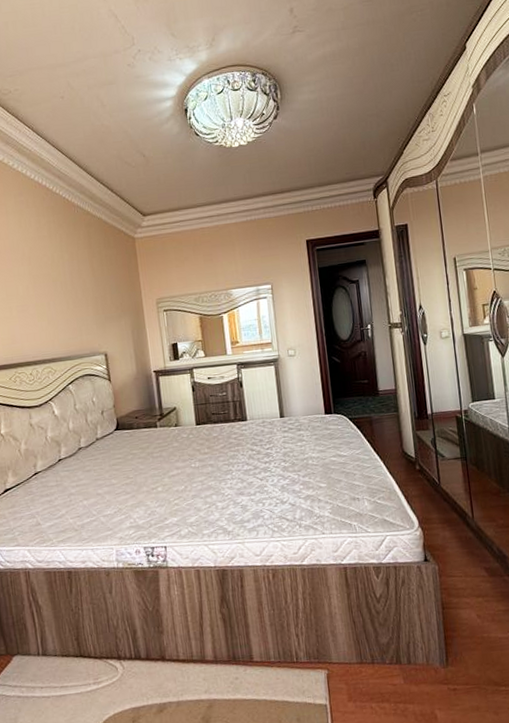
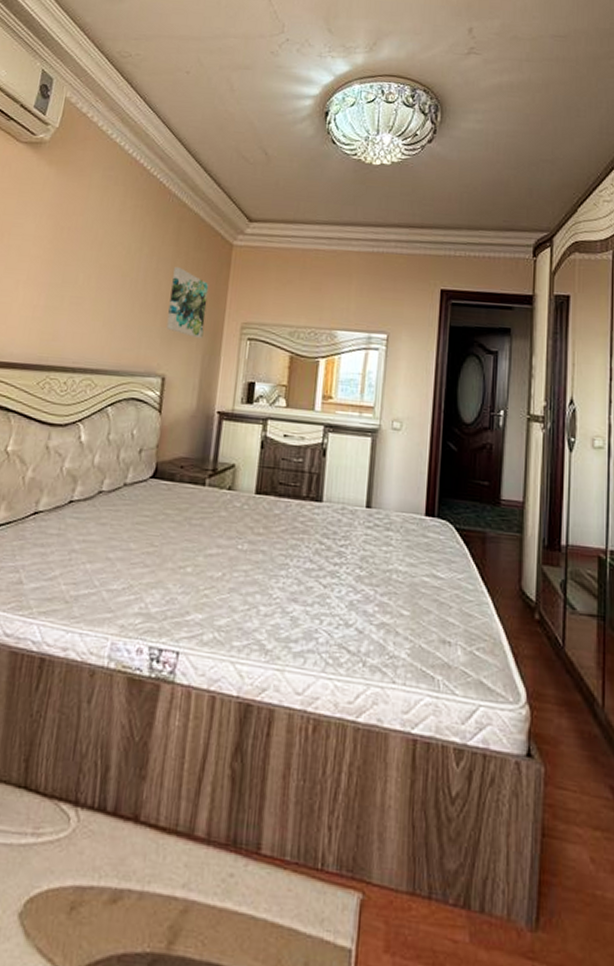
wall art: none [93,265,129,319] -> present [166,267,209,338]

